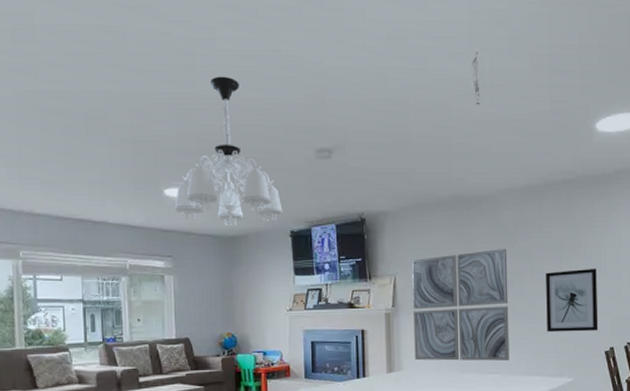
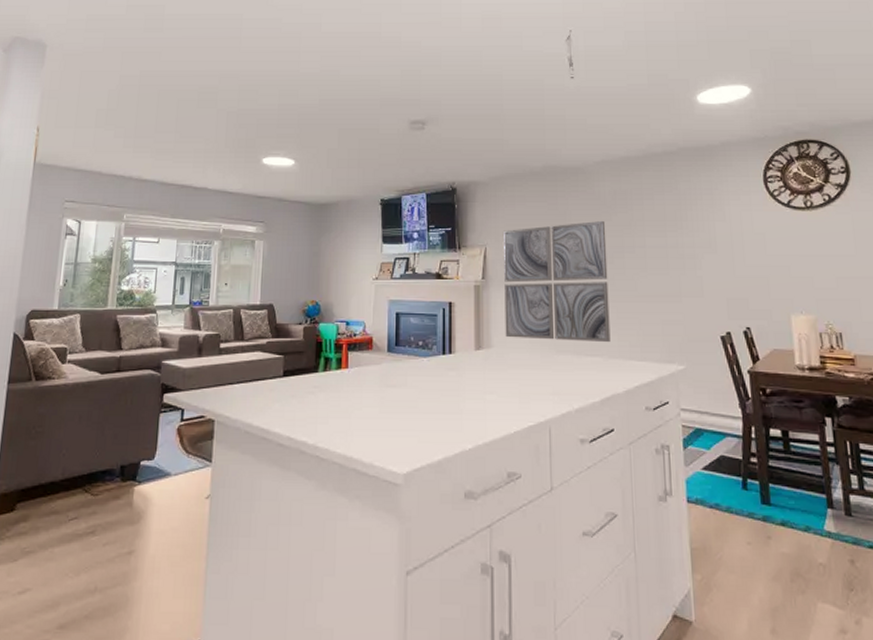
chandelier: present [174,76,283,227] -> none [270,55,374,194]
wall art: present [546,268,599,333] -> none [649,243,712,313]

